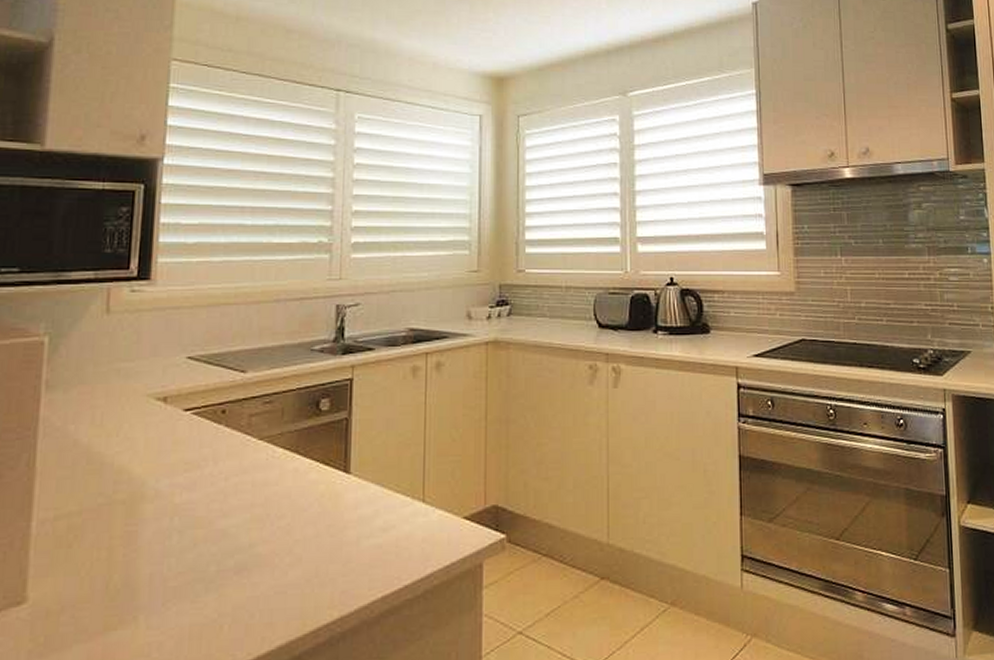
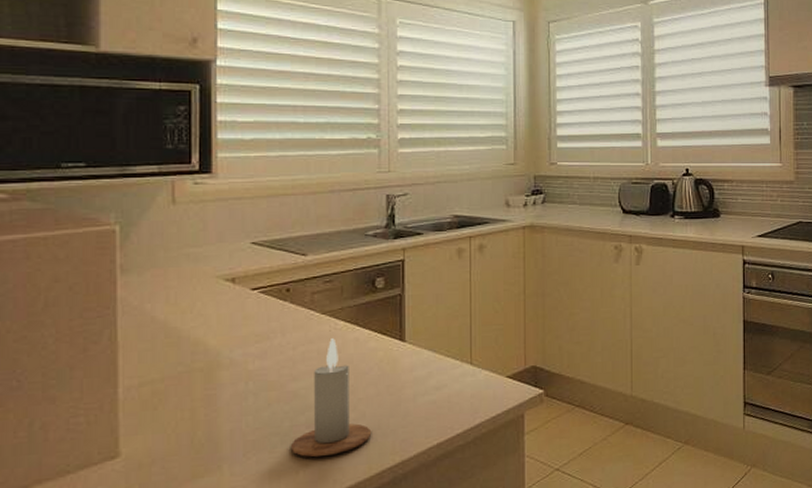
candle: none [215,468,308,610] -> present [290,338,372,458]

